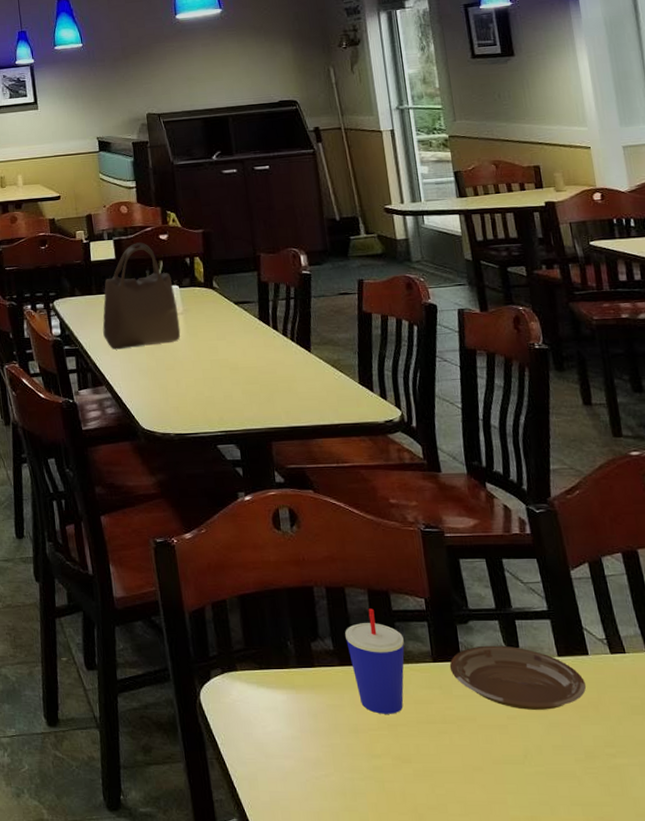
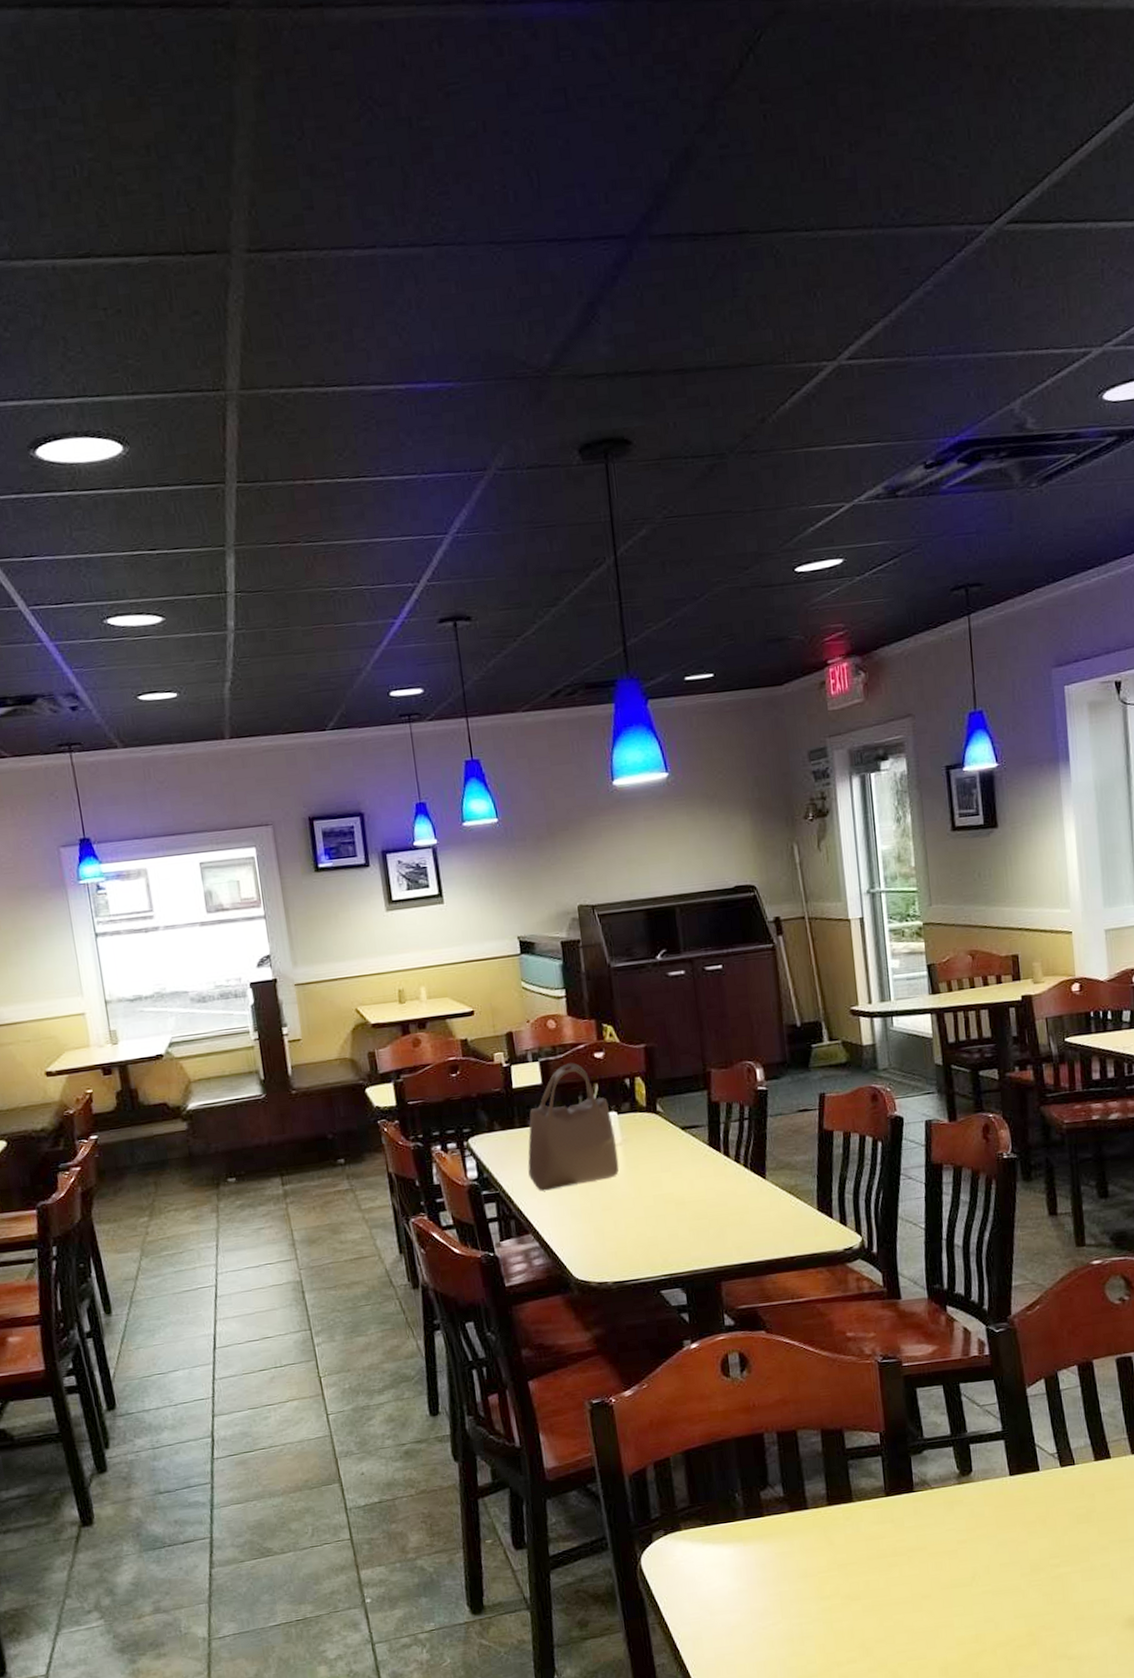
beverage cup: present [345,608,405,714] -> none [796,1449,857,1556]
plate: present [449,645,586,710] -> none [902,1471,1035,1533]

